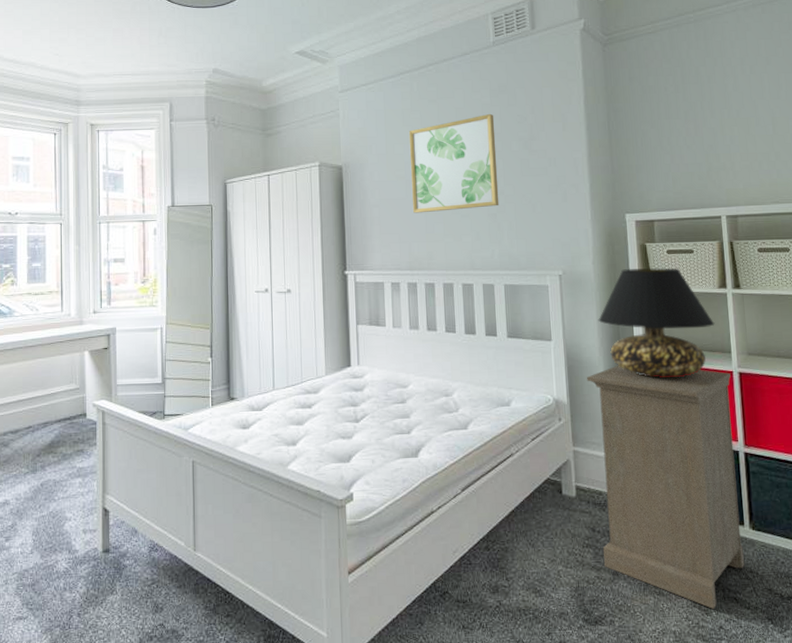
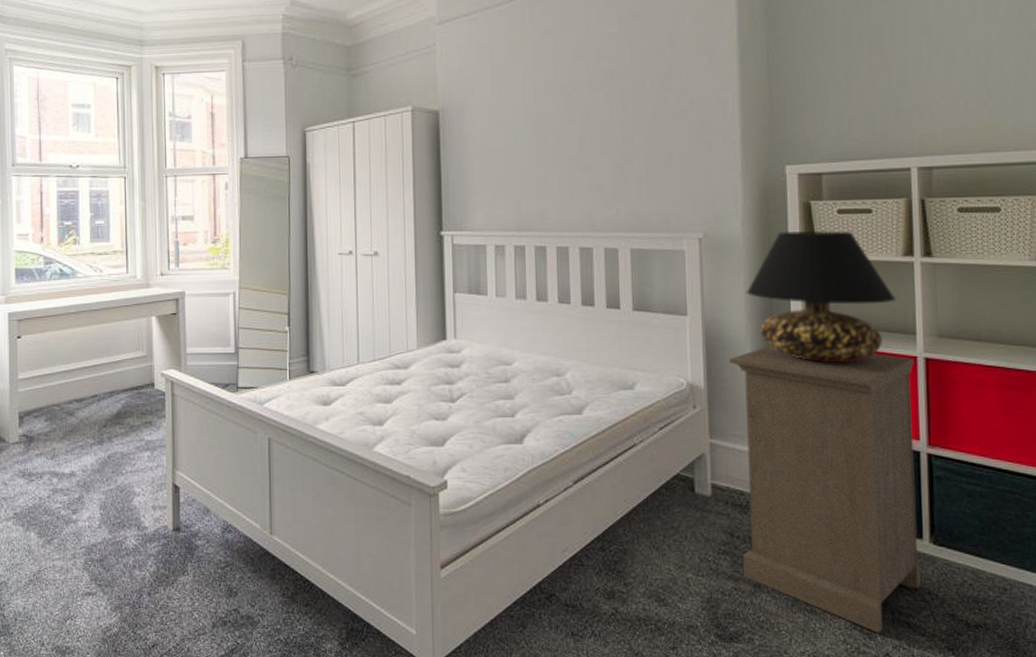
wall art: present [408,113,499,213] -> none [518,46,627,165]

